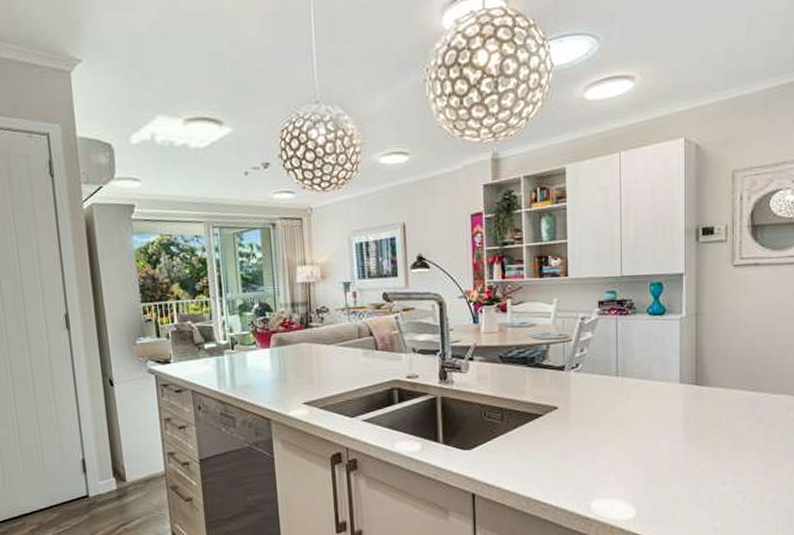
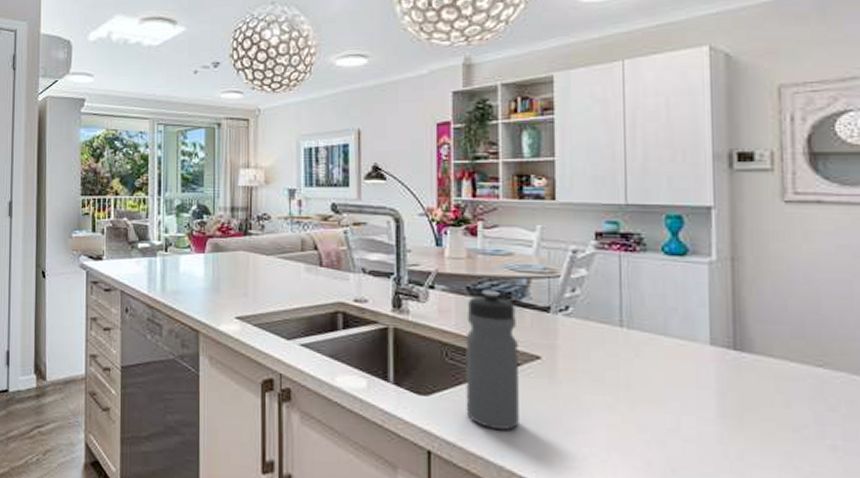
water bottle: none [499,357,542,470] -> present [465,290,519,431]

